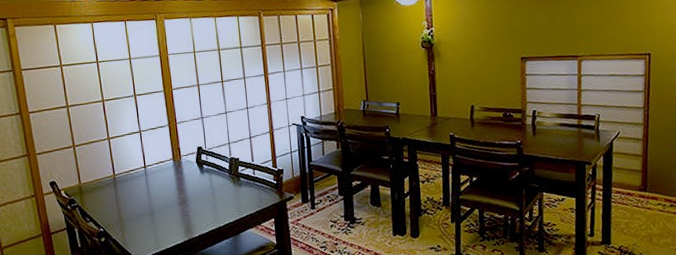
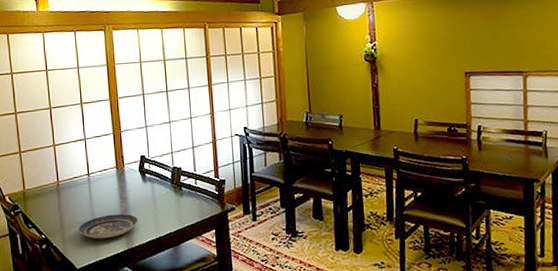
plate: none [137,205,197,231] -> present [79,213,139,239]

